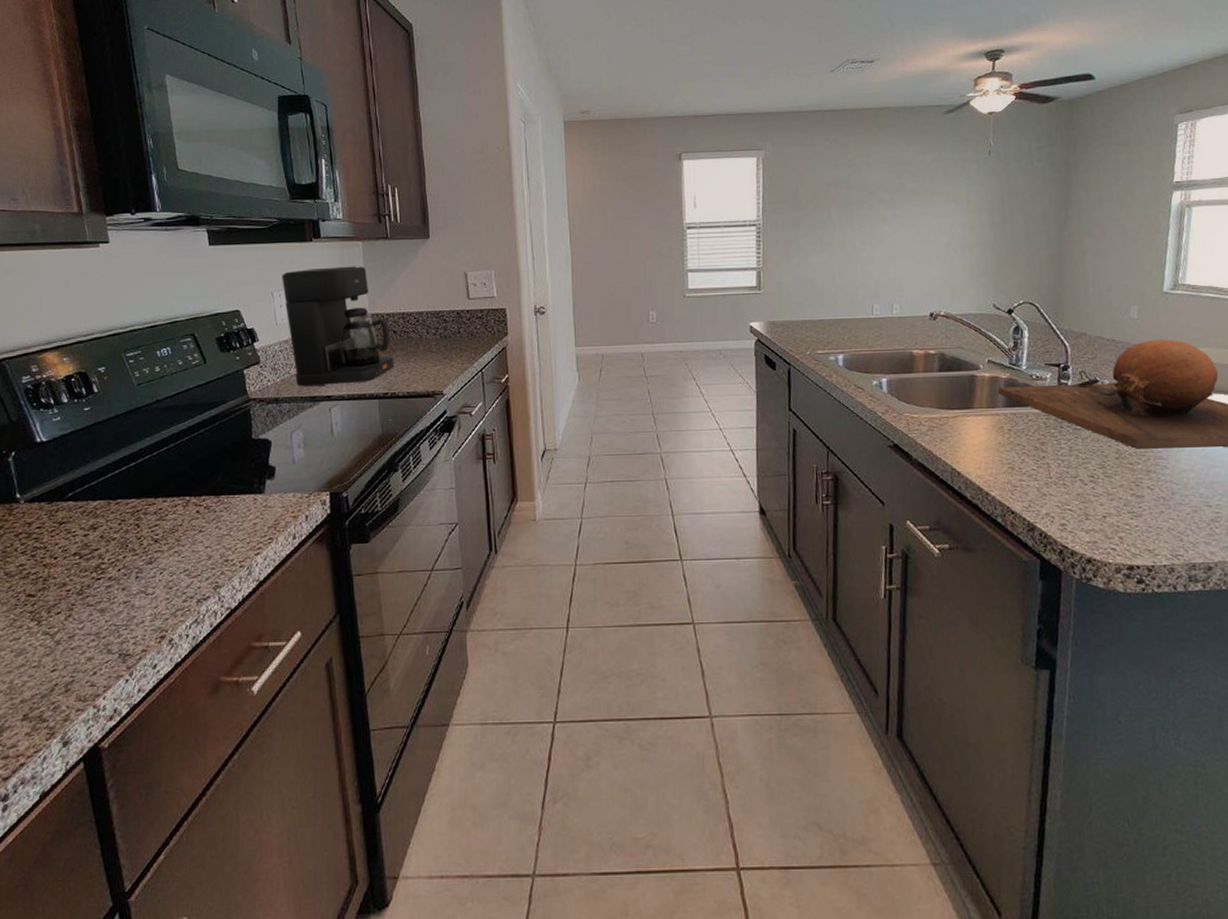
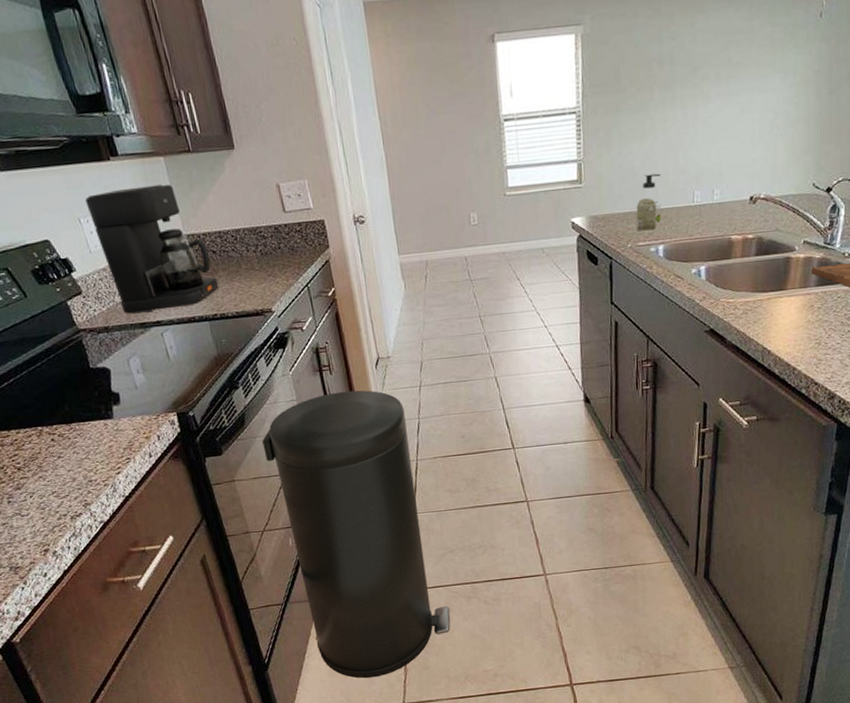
pedal bin: none [414,482,598,835] -> present [262,390,451,679]
soap dispenser: none [814,285,841,340] -> present [636,173,662,232]

